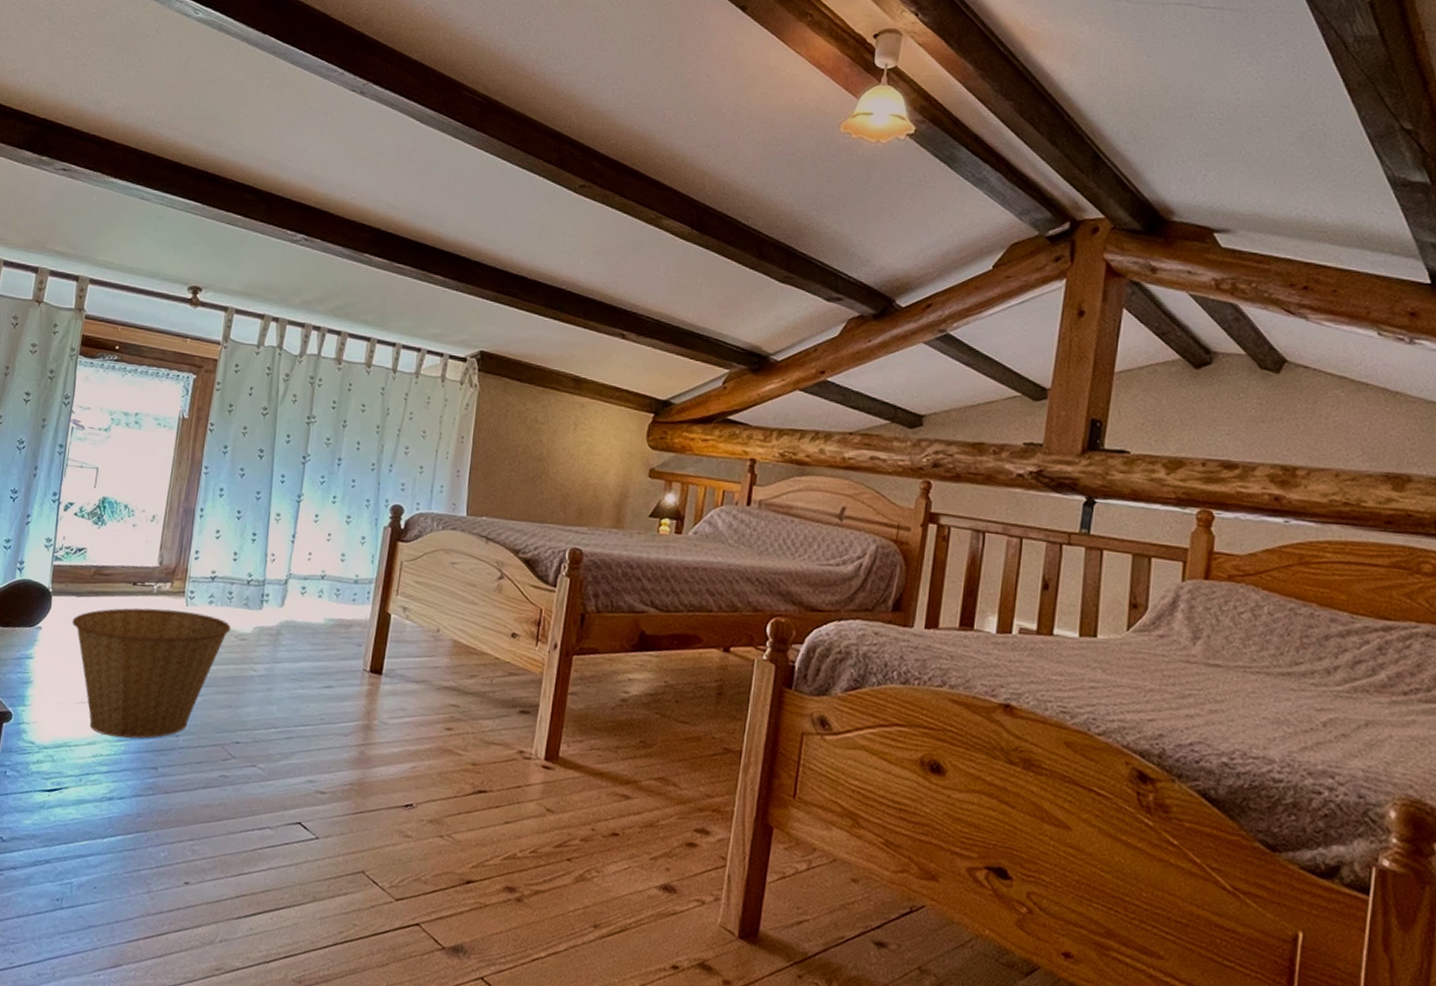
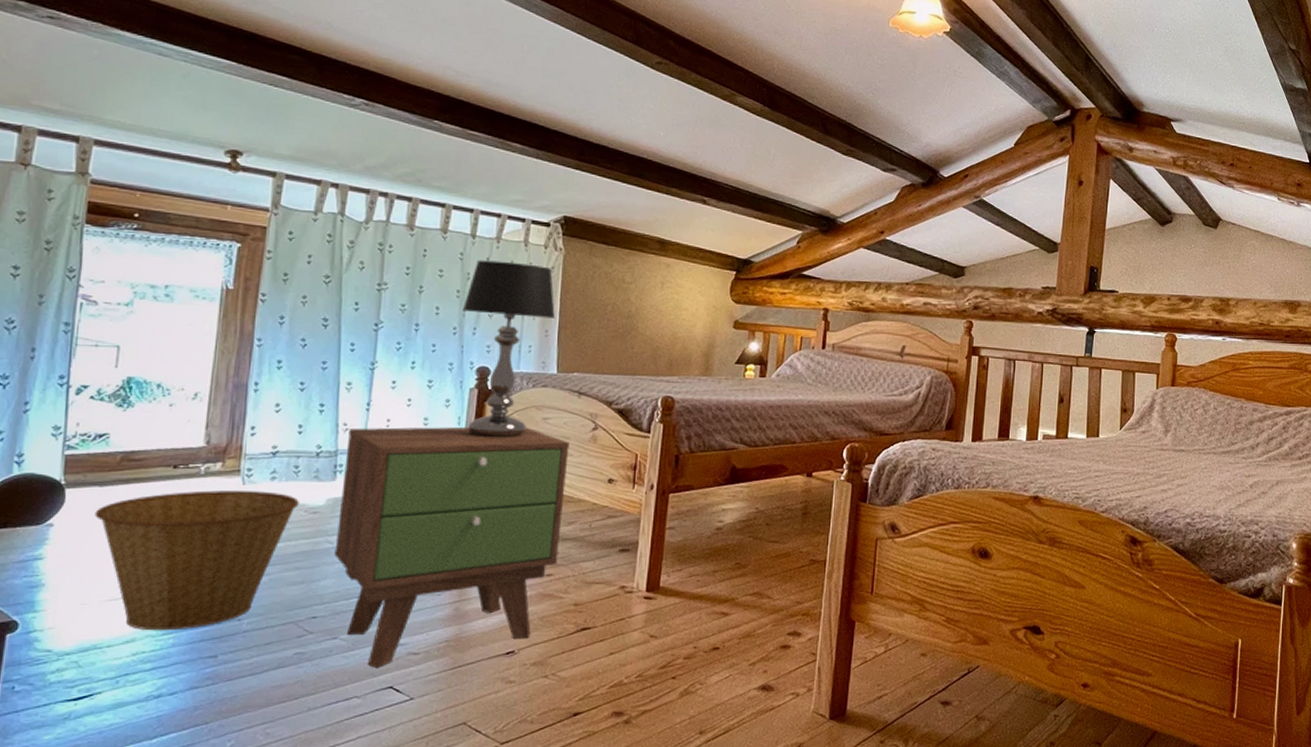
nightstand: none [257,559,475,802] -> present [334,426,569,668]
table lamp: none [379,395,468,580] -> present [461,260,556,438]

